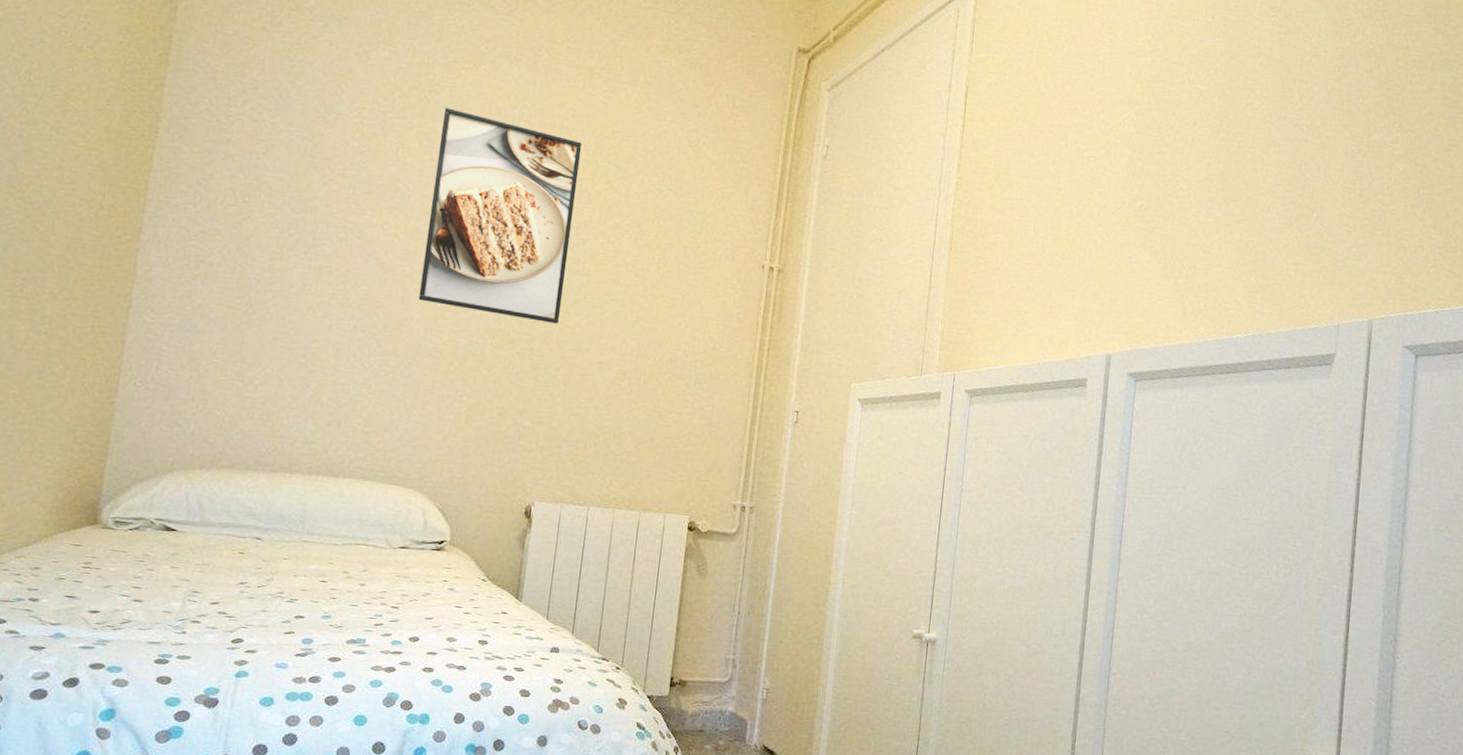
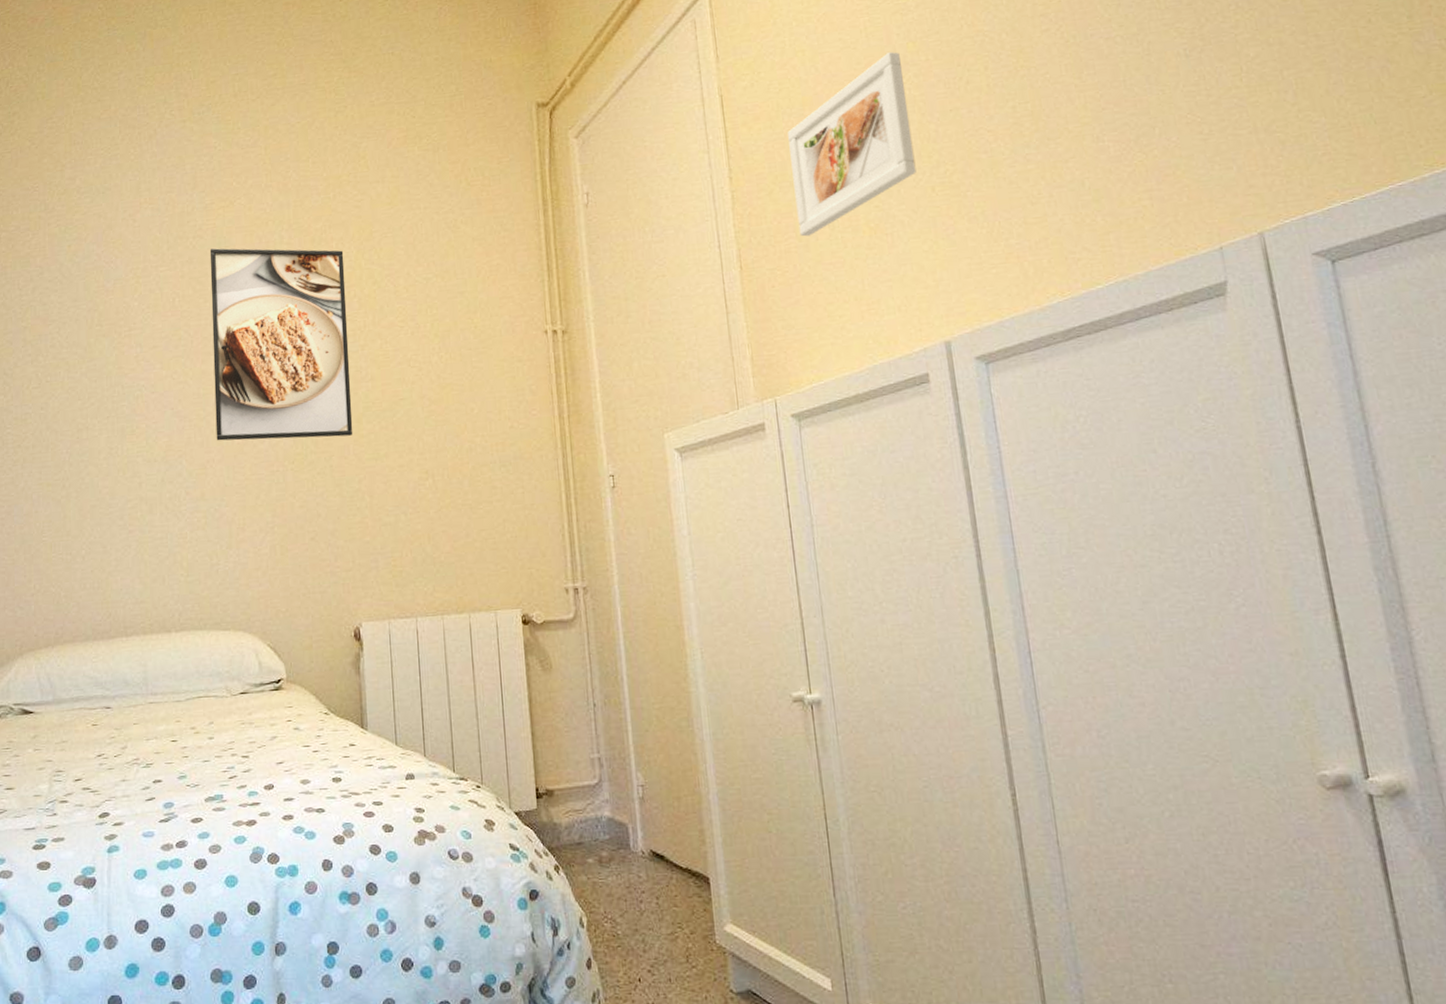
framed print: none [1007,87,1128,235] -> present [788,52,917,237]

